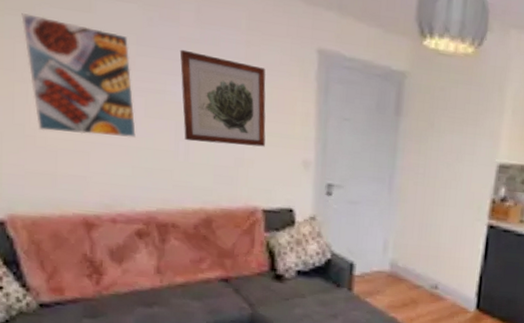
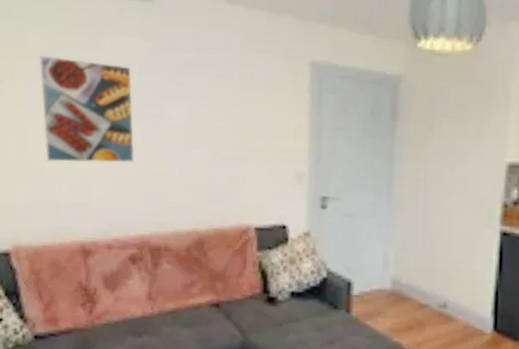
wall art: present [179,49,266,147] -> none [177,74,259,163]

